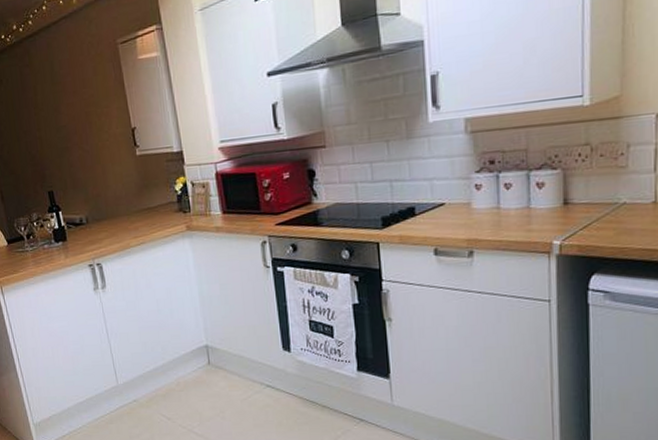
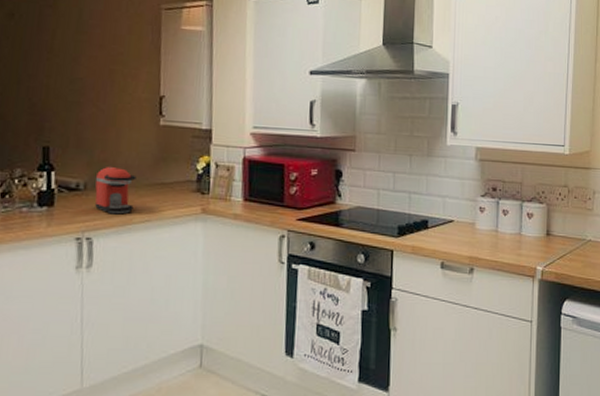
coffee maker: none [94,199,129,241] -> present [95,166,137,215]

